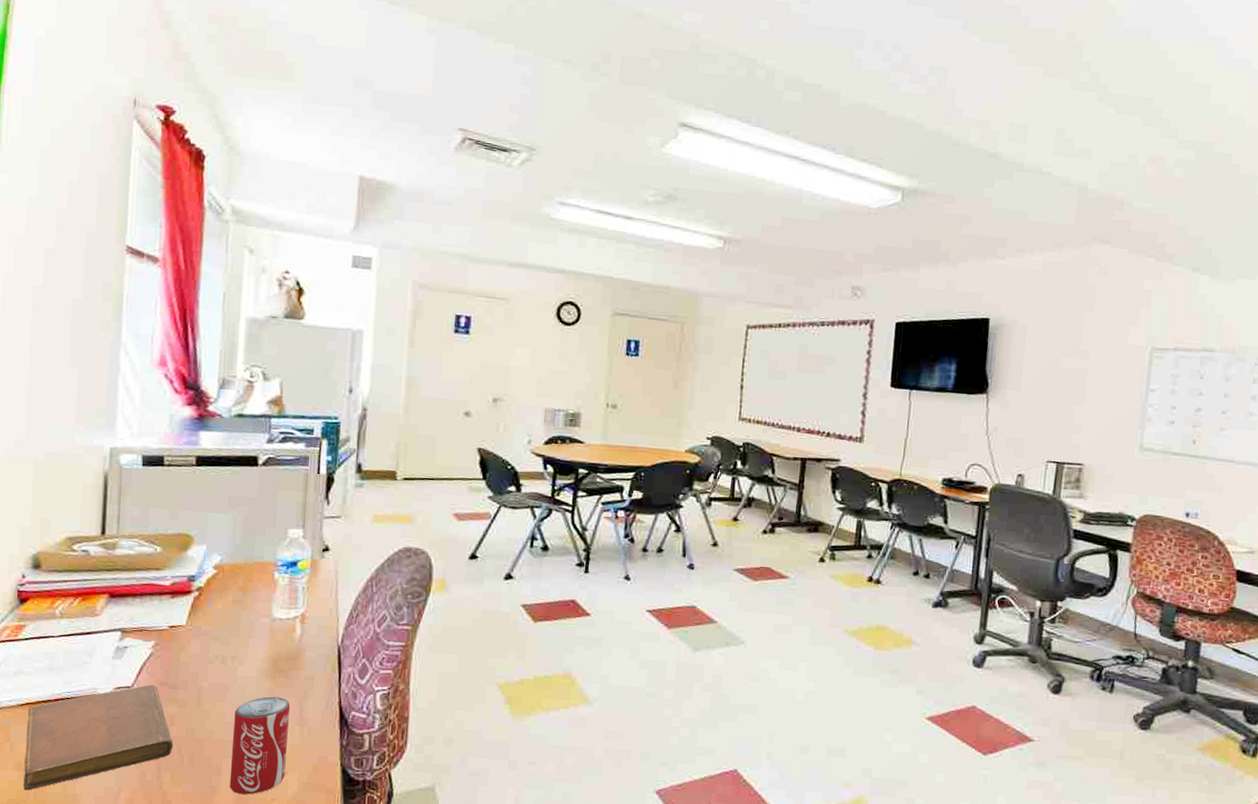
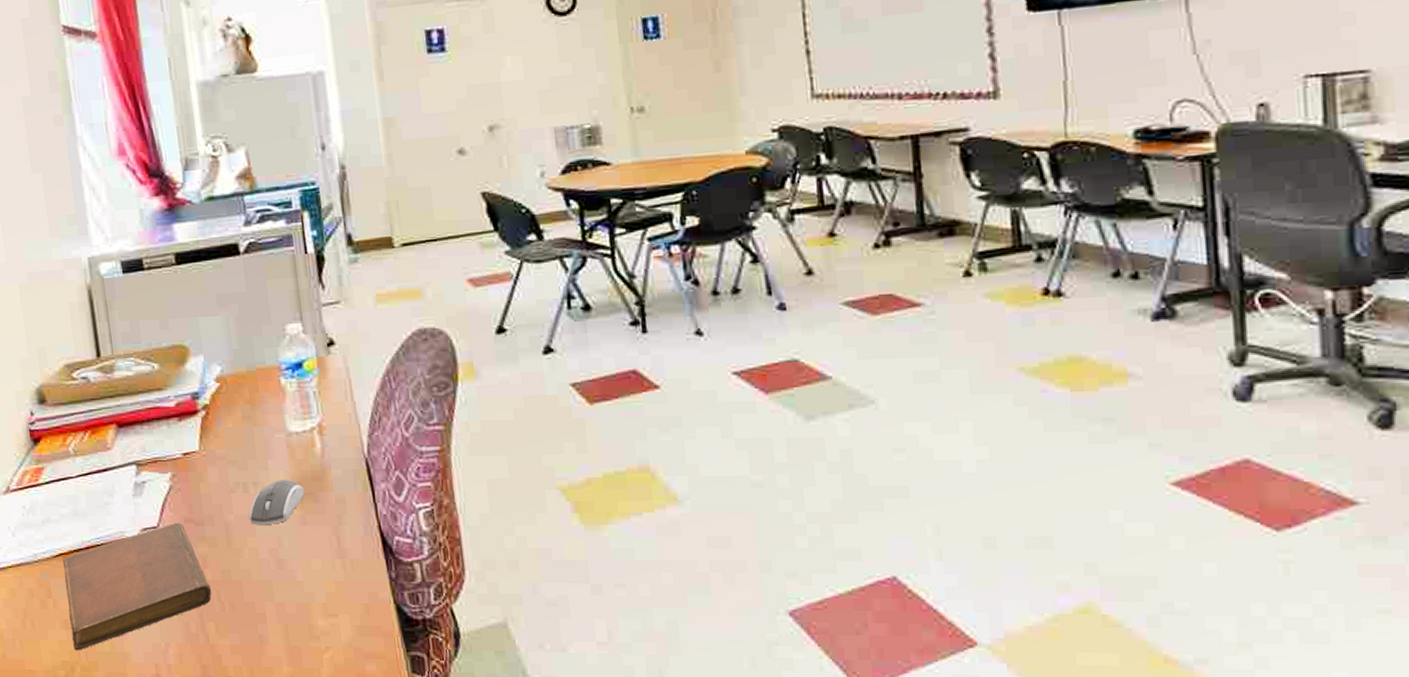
computer mouse: none [222,657,279,693] -> present [249,480,305,524]
beverage can: present [229,696,291,795] -> none [268,526,335,643]

